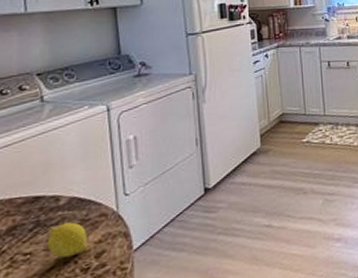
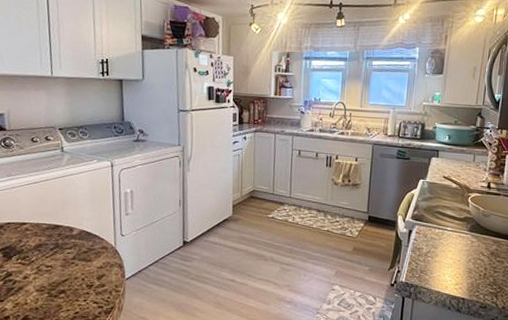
fruit: present [47,222,87,258] -> none [63,249,92,275]

